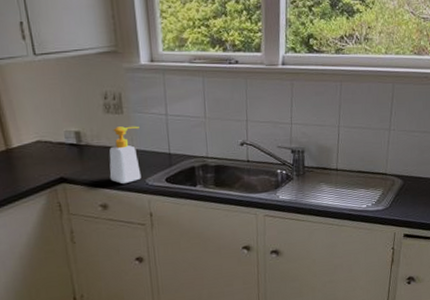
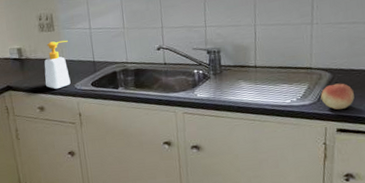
fruit: none [392,190,420,216] -> present [320,83,354,110]

